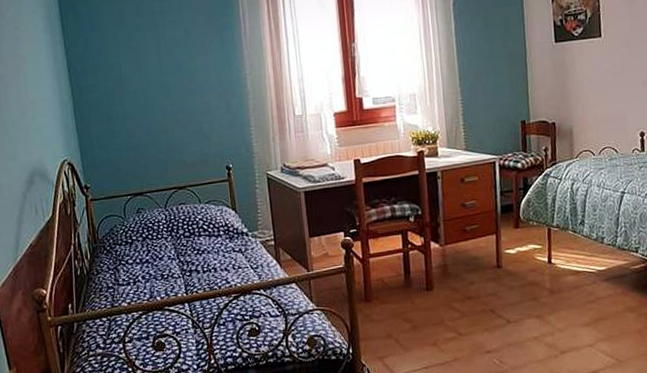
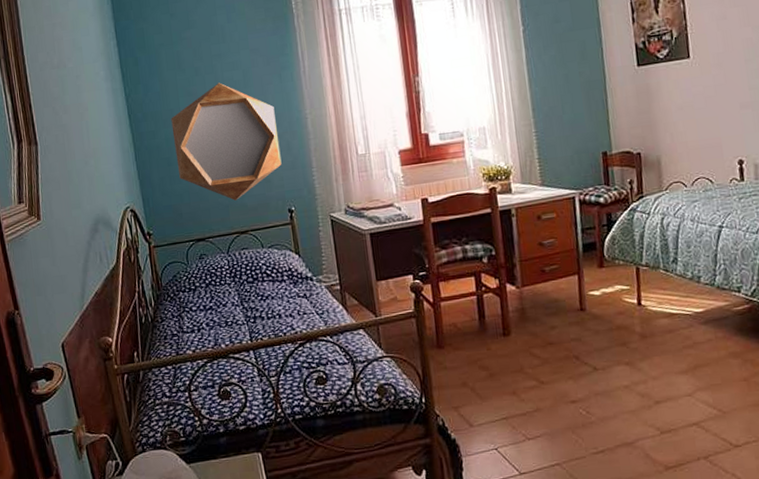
home mirror: none [111,40,221,157] -> present [171,82,282,201]

